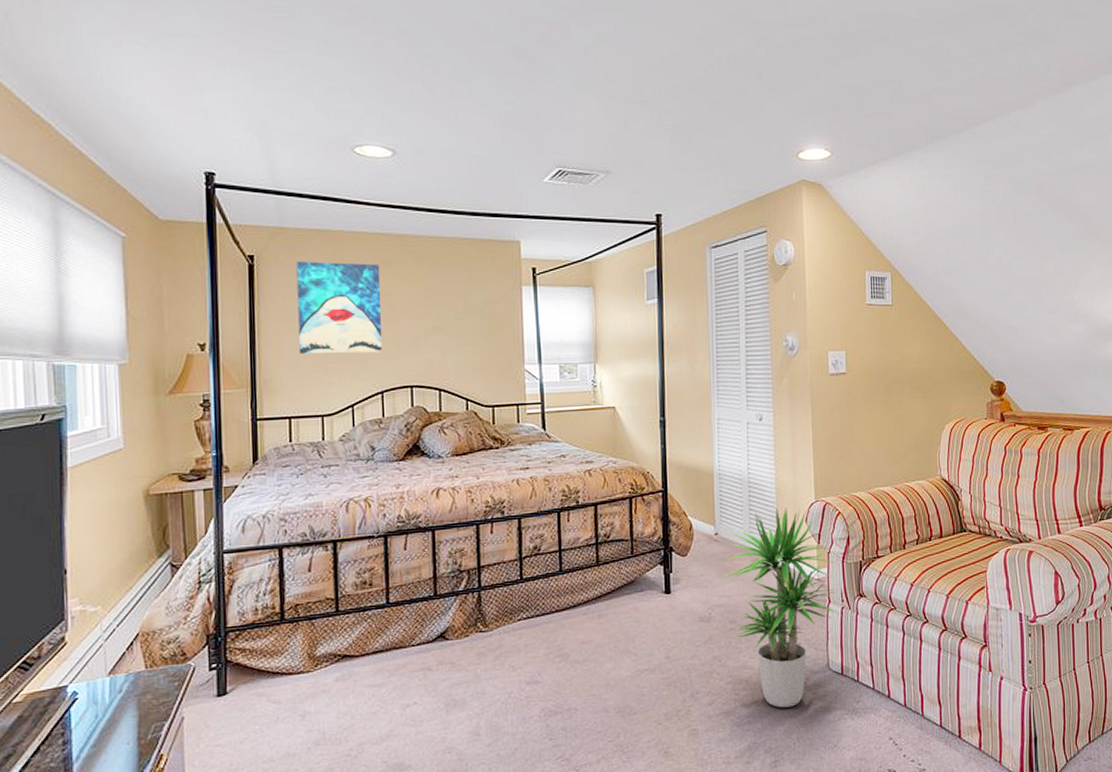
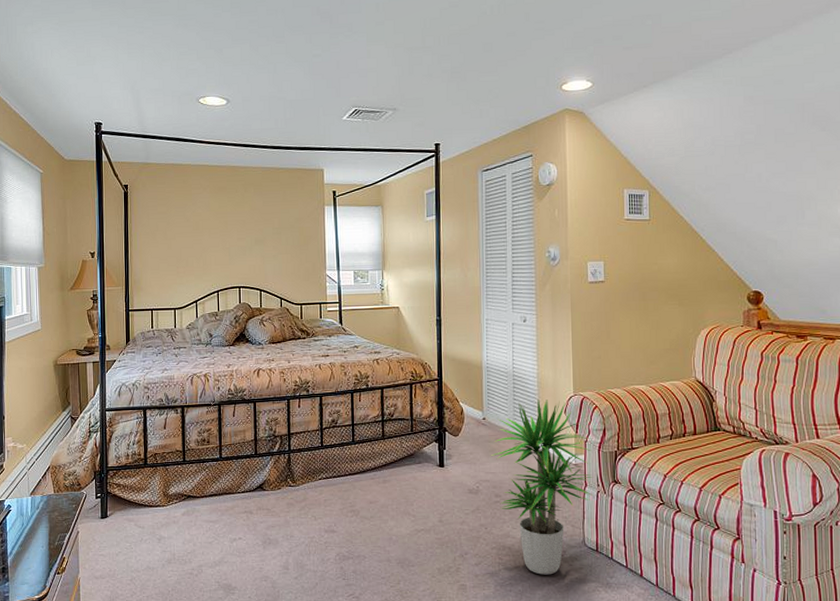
wall art: present [296,261,382,354] -> none [157,189,218,261]

